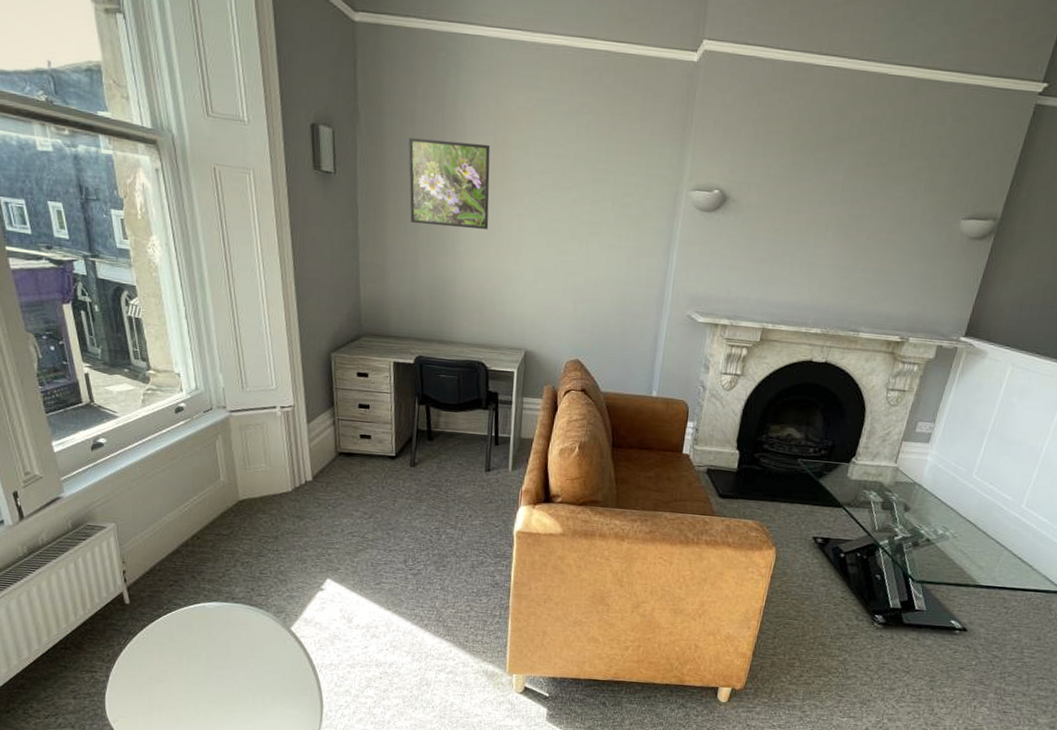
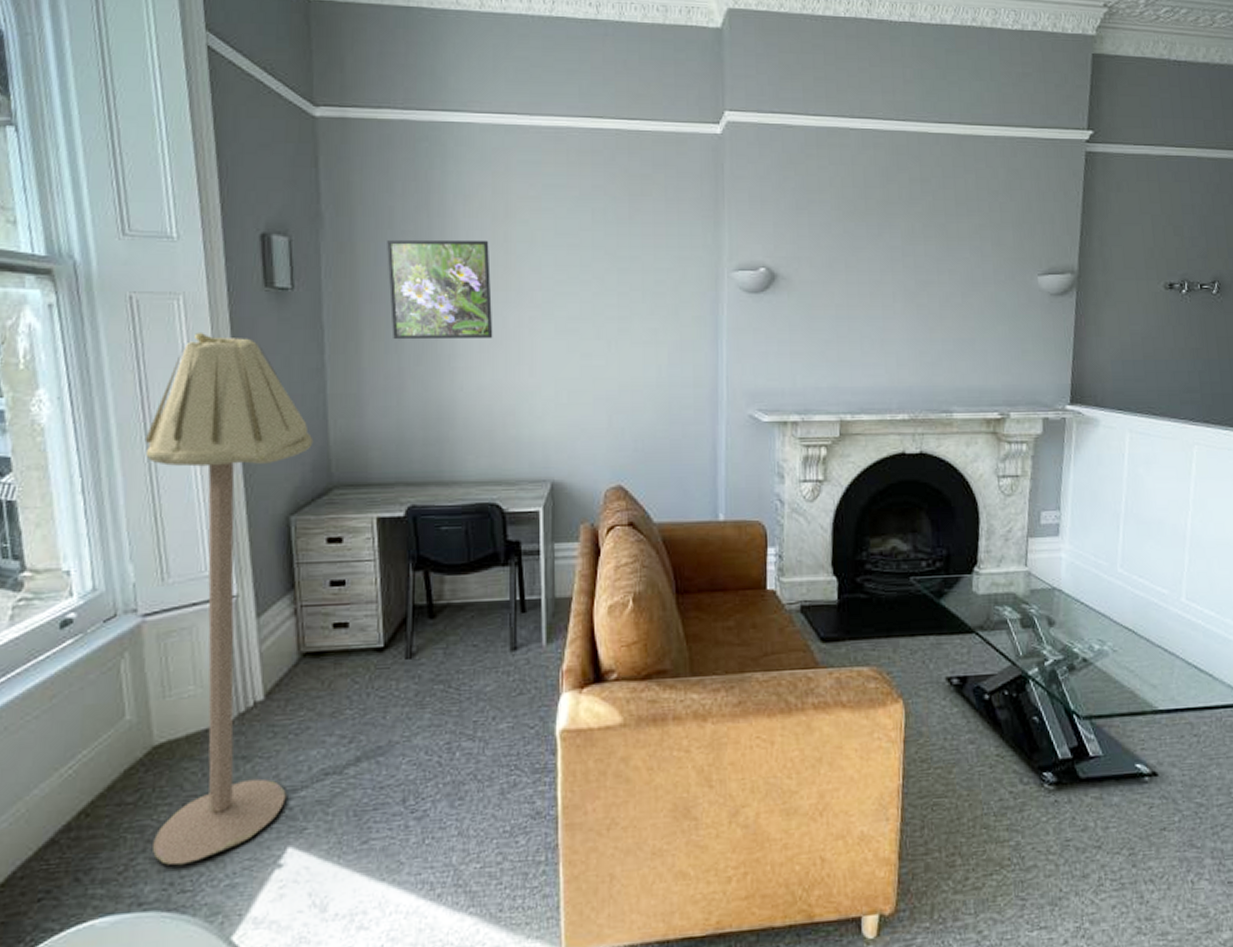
floor lamp: none [227,202,349,579] -> present [144,332,314,866]

